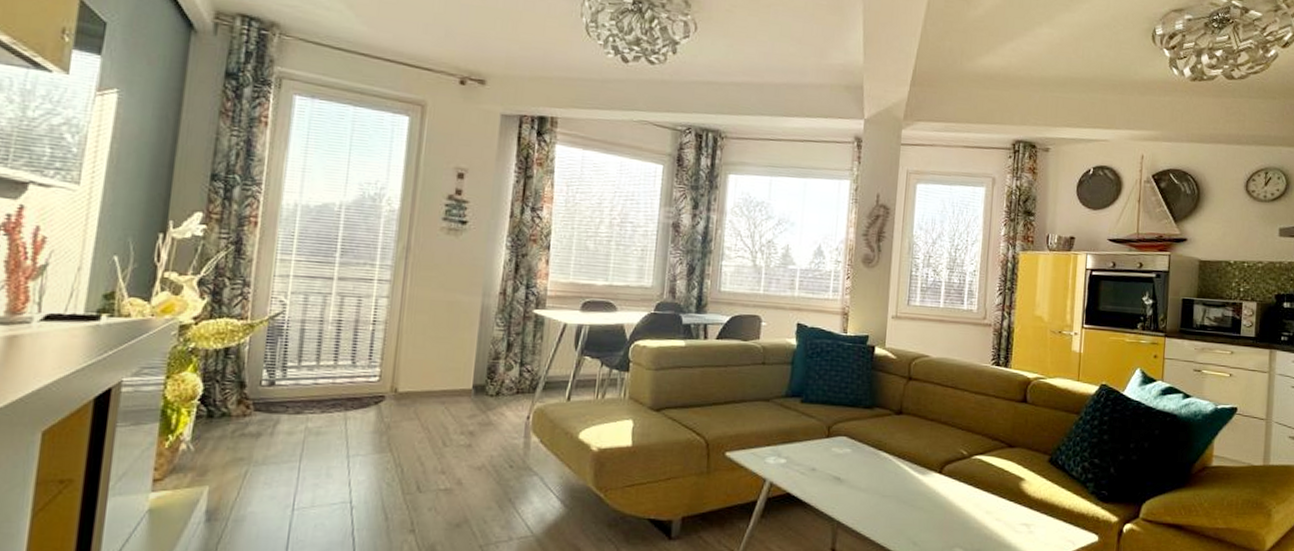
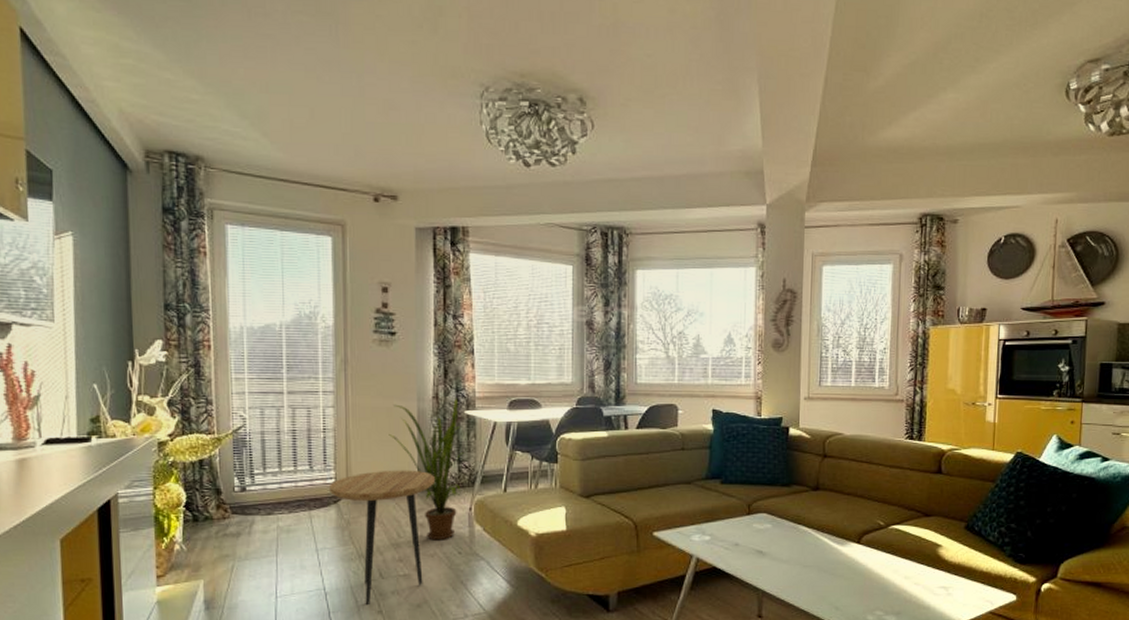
side table: none [372,370,493,522] -> present [330,470,436,604]
house plant: none [446,295,529,452] -> present [389,398,465,541]

